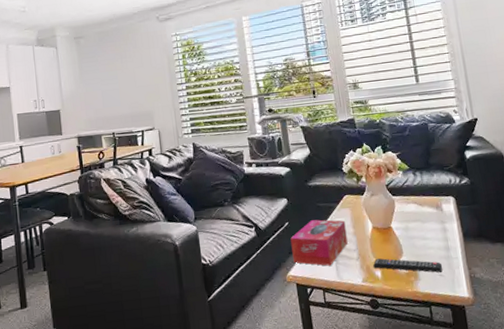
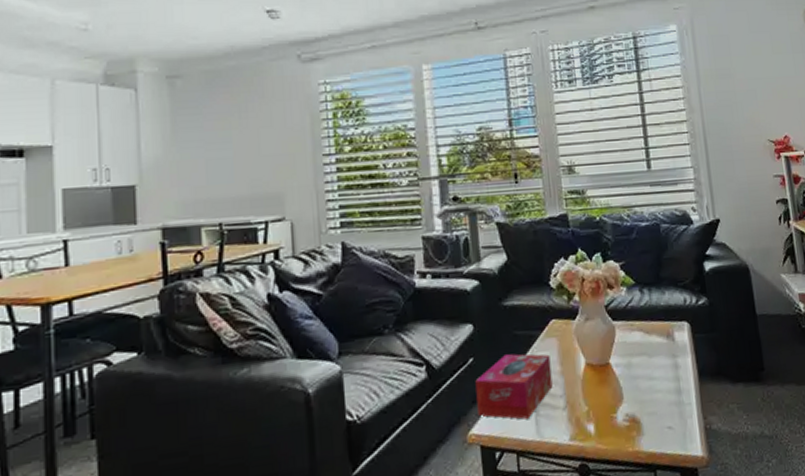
remote control: present [373,258,443,273] -> none [584,406,673,425]

